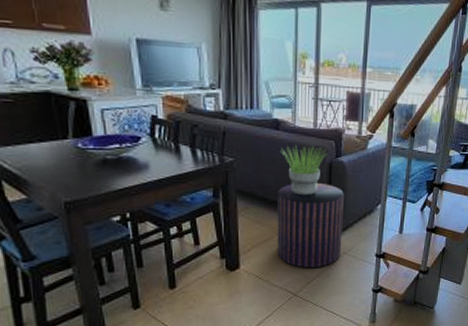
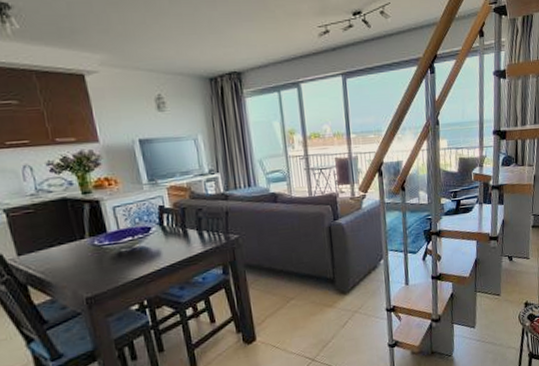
pouf: present [277,182,344,268] -> none [283,246,352,332]
potted plant: present [281,145,328,196] -> none [281,213,326,262]

